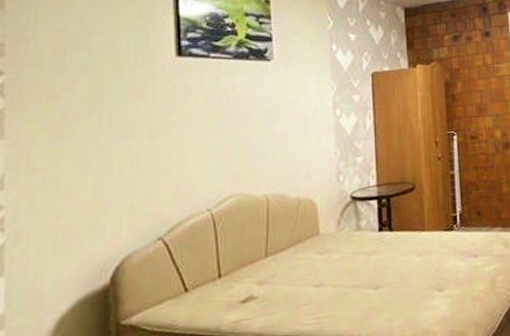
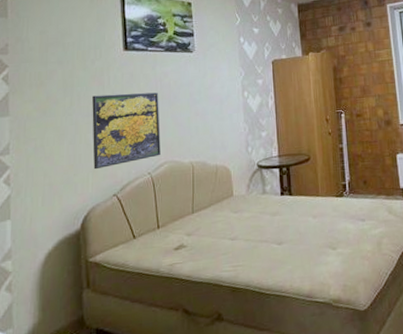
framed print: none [129,109,225,207] -> present [92,92,161,170]

